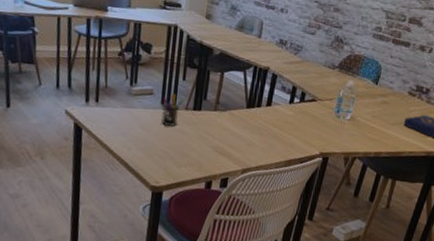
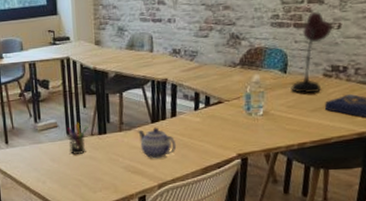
teapot: none [232,112,267,145] -> present [138,127,177,159]
desk lamp: none [378,32,424,108] -> present [290,12,332,94]

